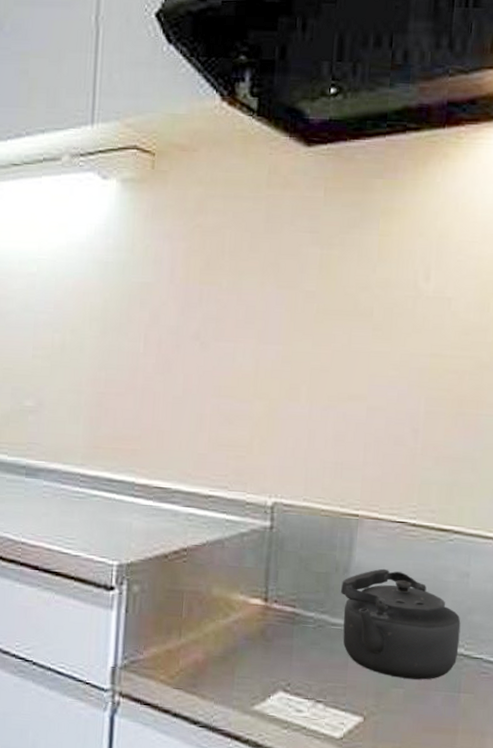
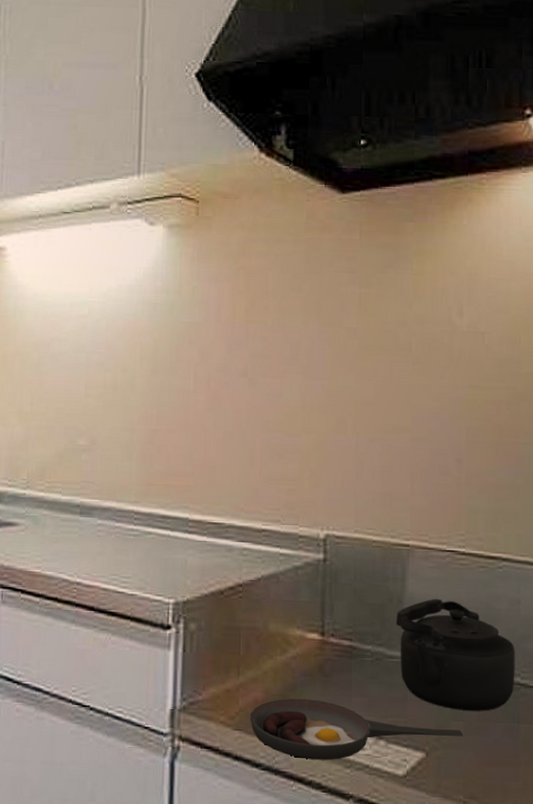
frying pan: none [190,660,402,721] -> present [250,698,463,760]

